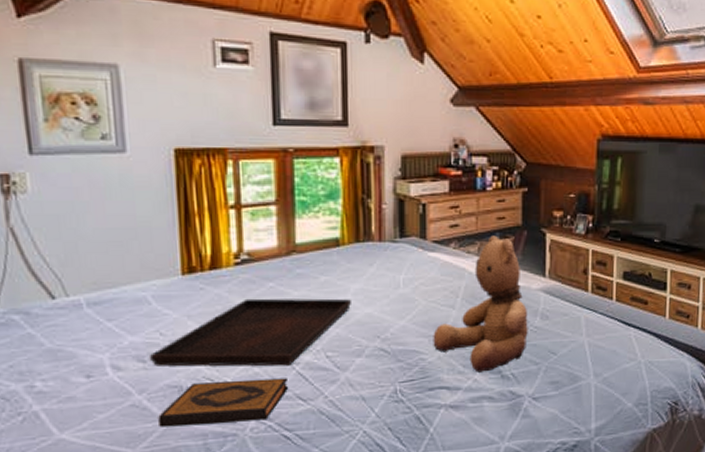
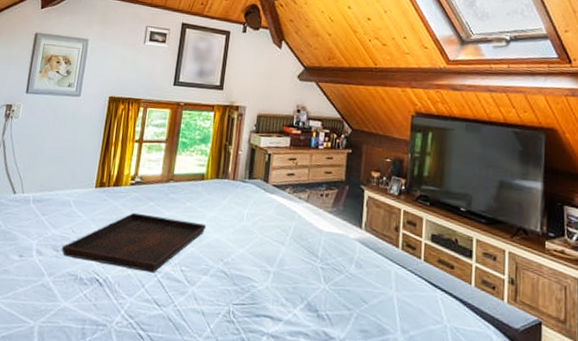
hardback book: present [158,378,289,427] -> none [56,275,150,317]
teddy bear: present [433,235,528,373] -> none [263,186,345,309]

